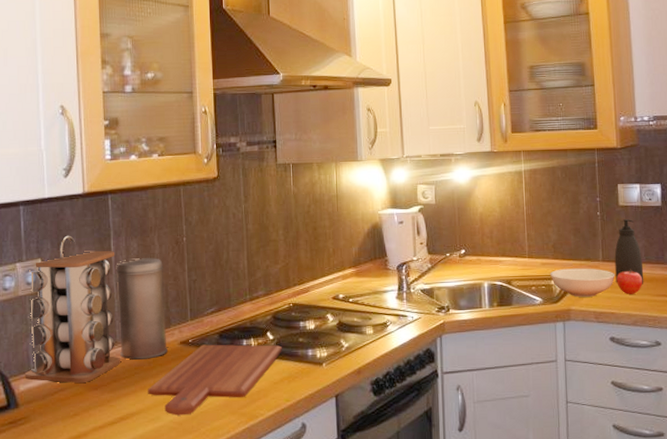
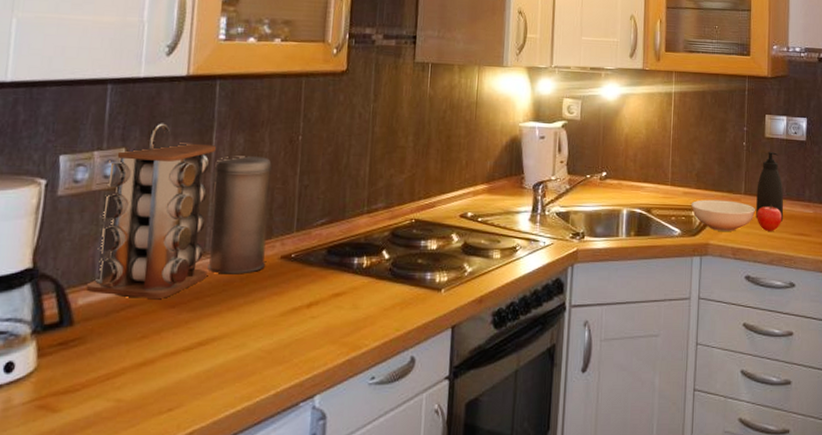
cutting board: present [148,344,283,416] -> none [235,260,399,343]

